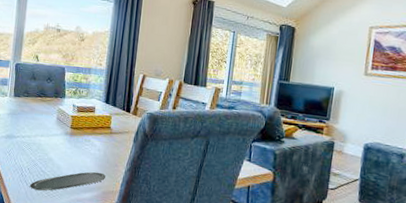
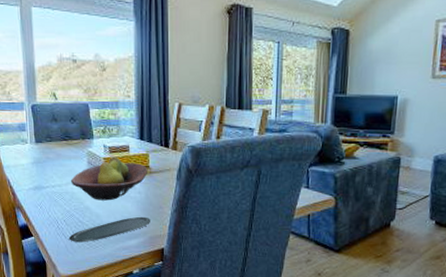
fruit bowl: none [39,115,109,155] -> present [70,156,148,201]

